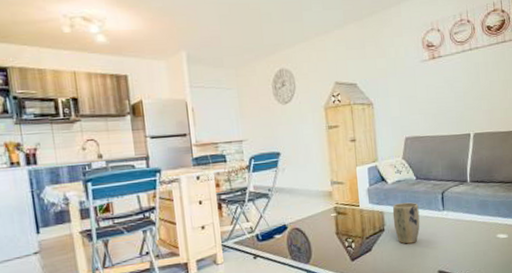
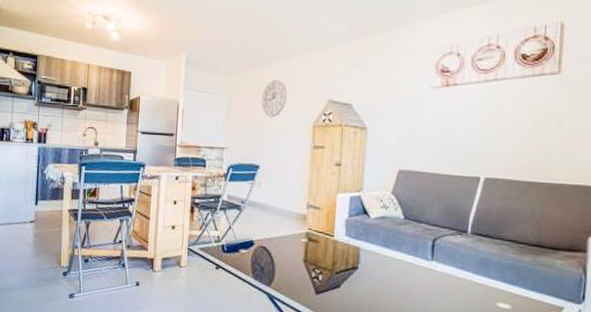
plant pot: present [392,202,420,244] -> none [369,242,403,290]

